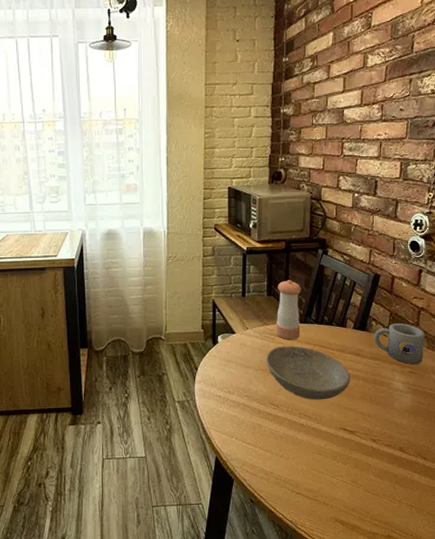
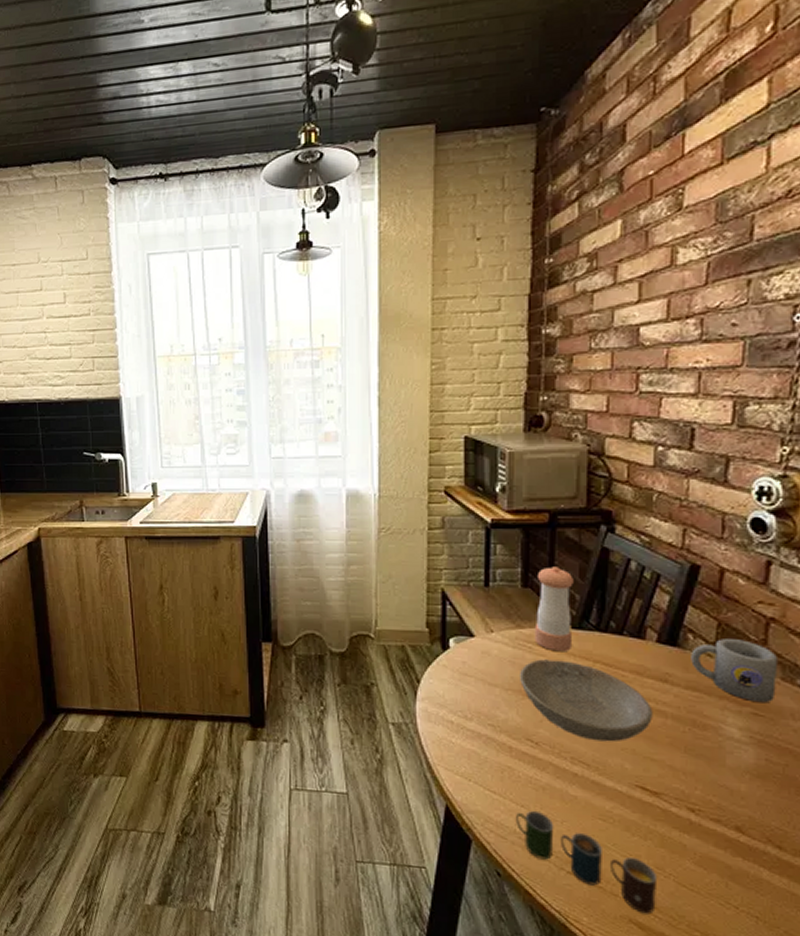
cup: none [263,453,353,514] -> present [516,810,658,914]

